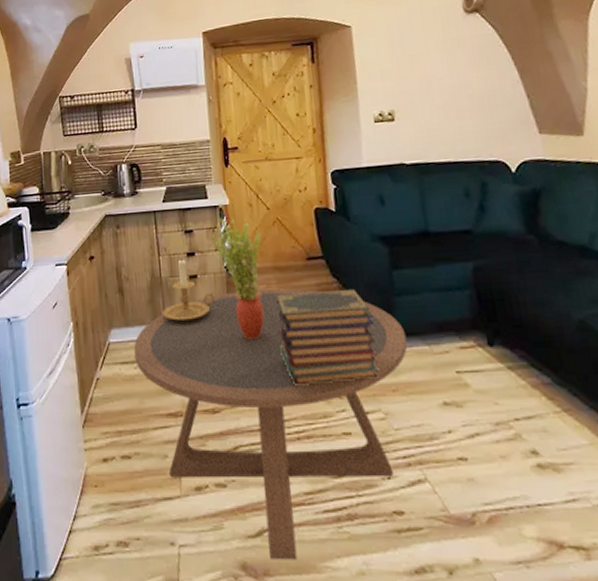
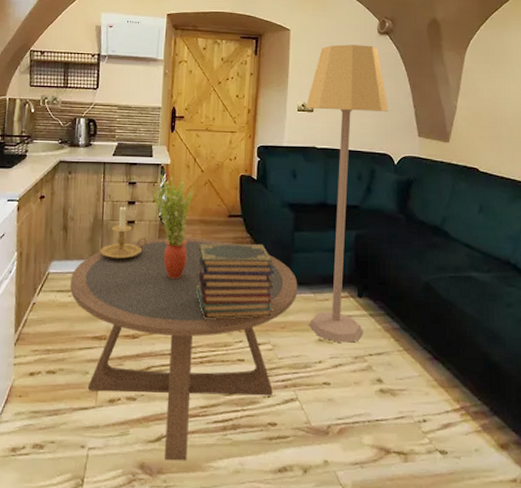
lamp: none [384,29,503,405] -> present [306,44,389,343]

